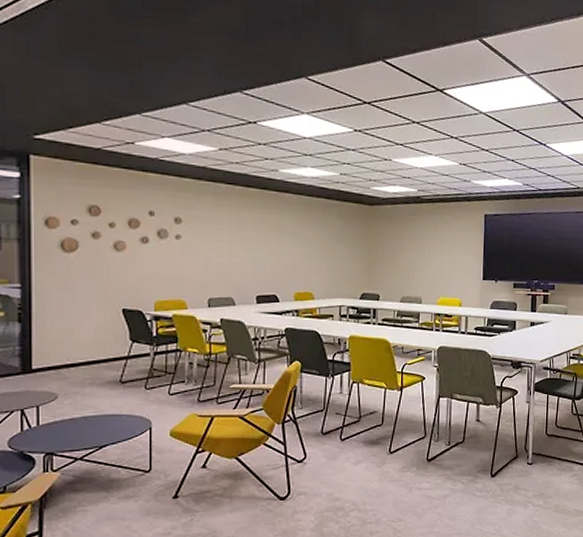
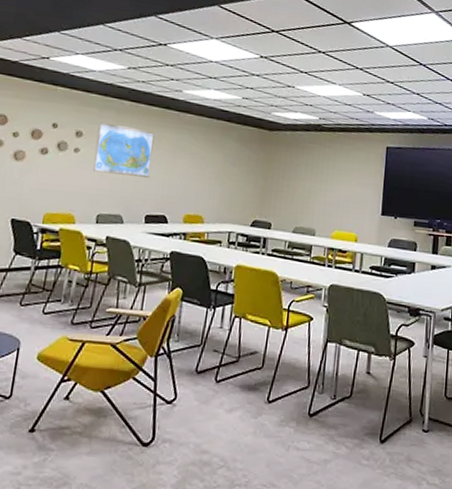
world map: none [197,207,256,259] -> present [93,122,155,177]

